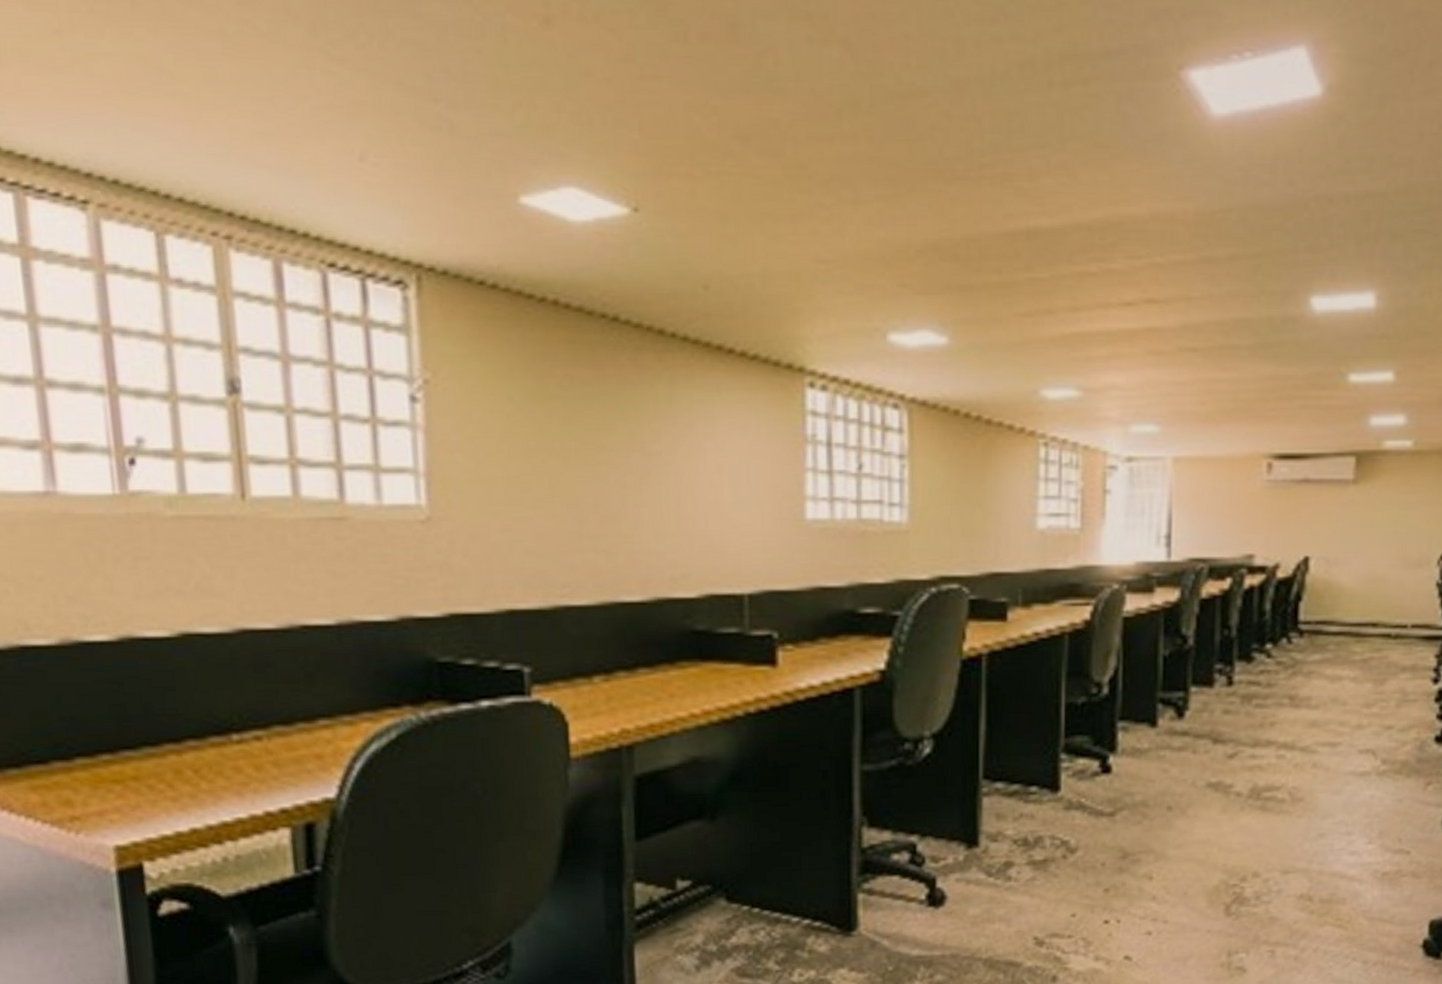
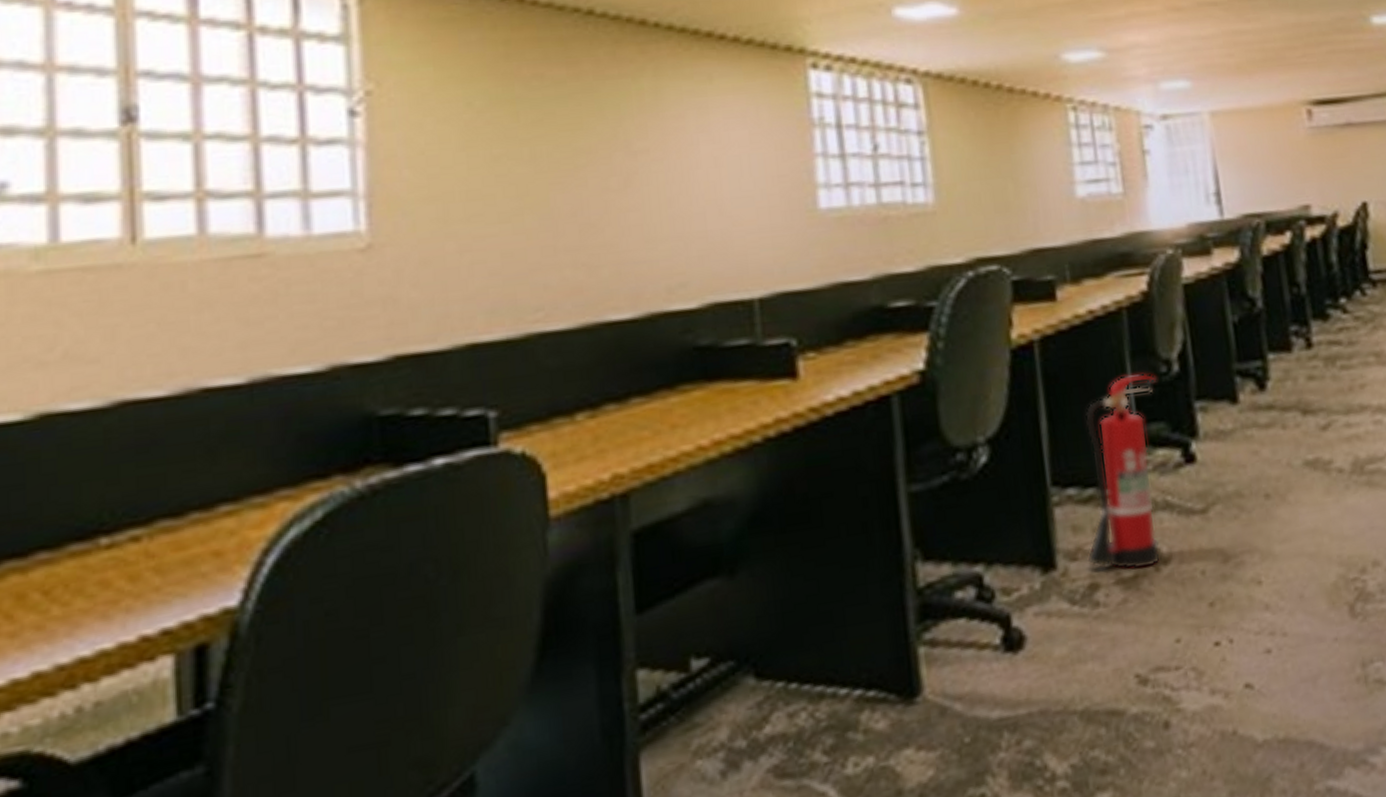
fire extinguisher: none [1006,692,1087,856] -> present [1084,373,1161,570]

